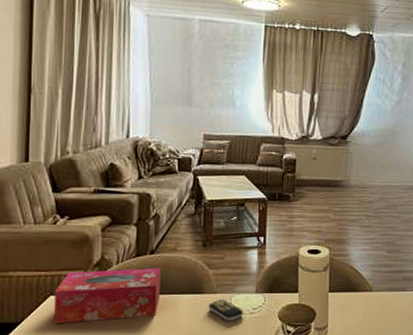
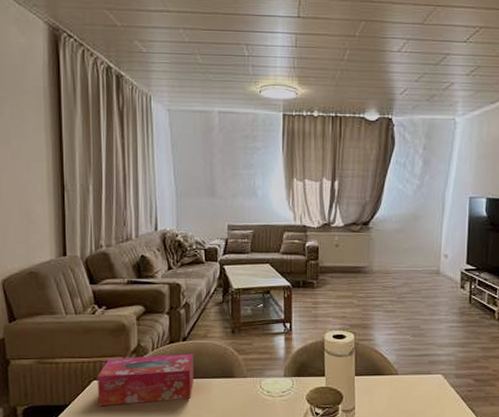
remote control: present [208,299,243,322] -> none [239,383,273,404]

